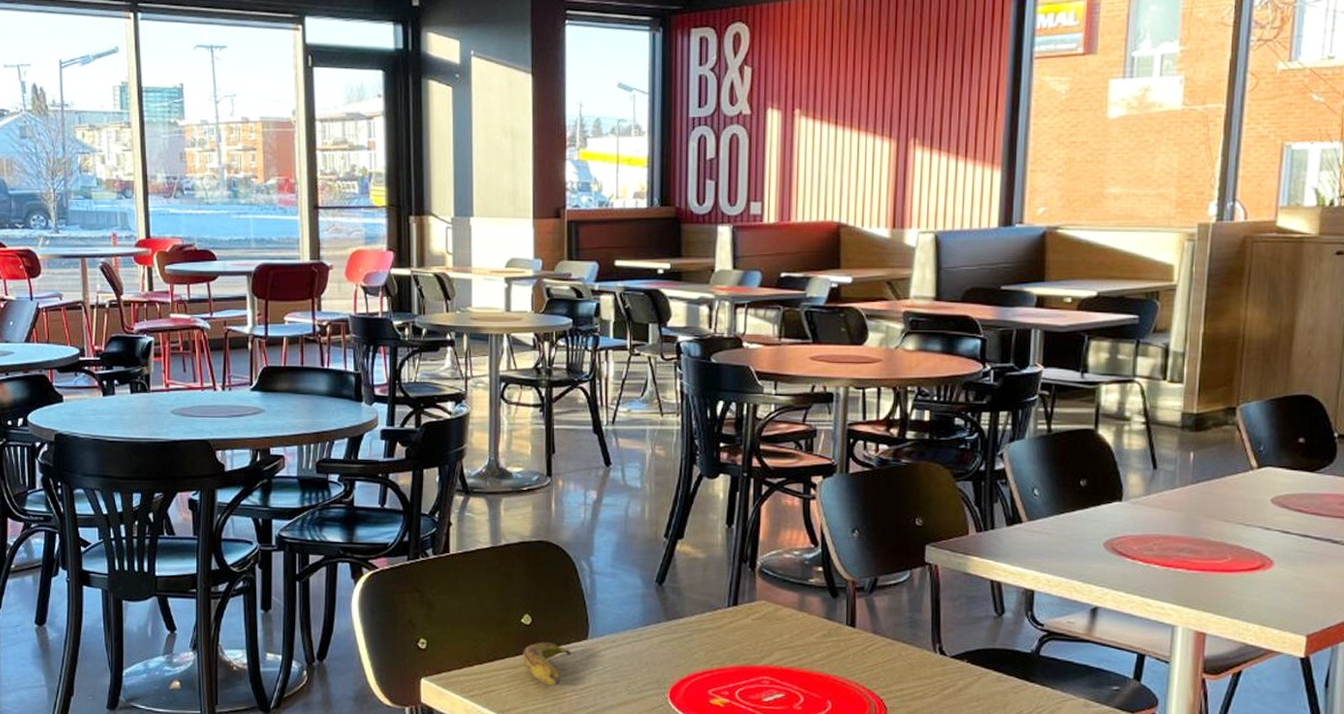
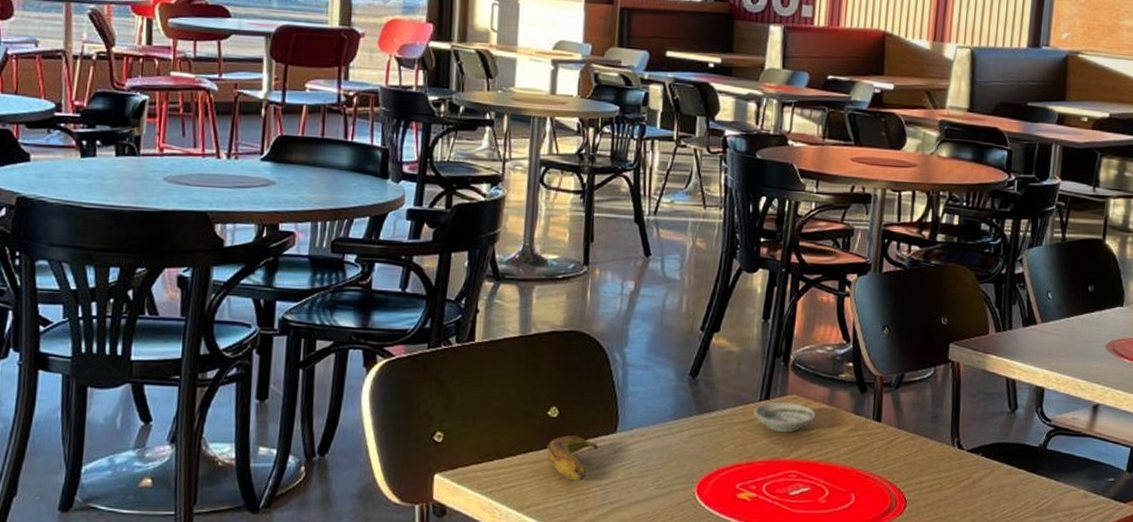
saucer: none [721,608,787,638] -> present [752,402,817,432]

